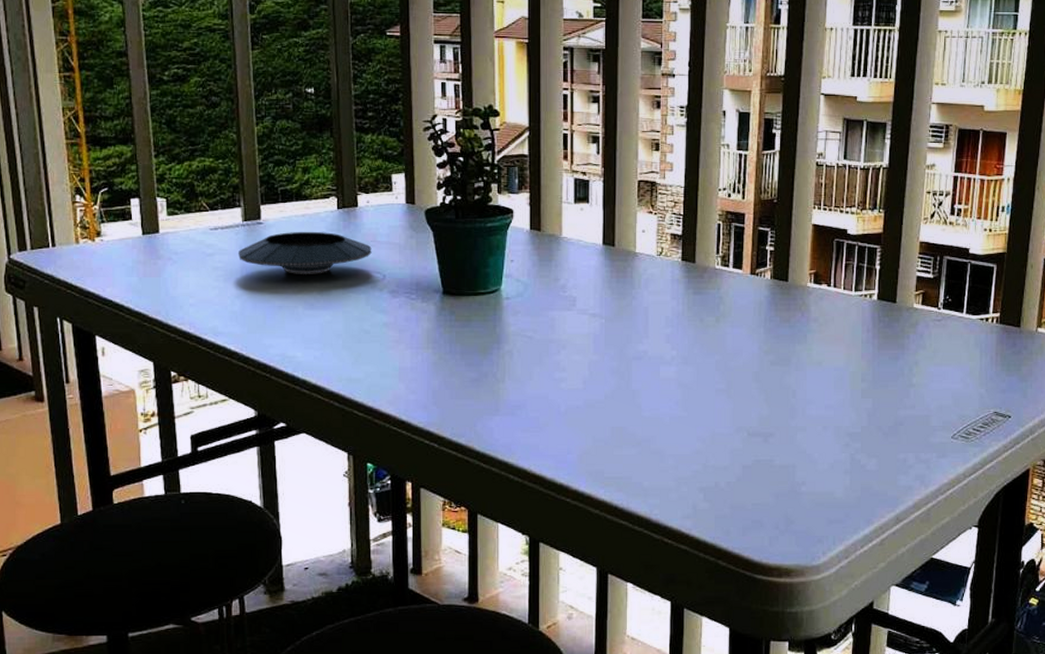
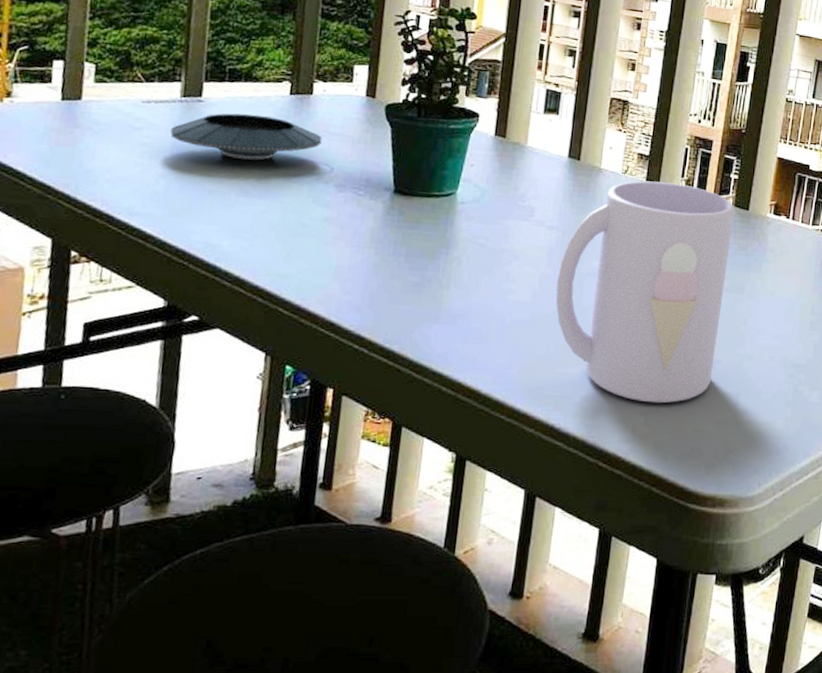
mug: none [604,261,774,479] -> present [555,181,735,404]

